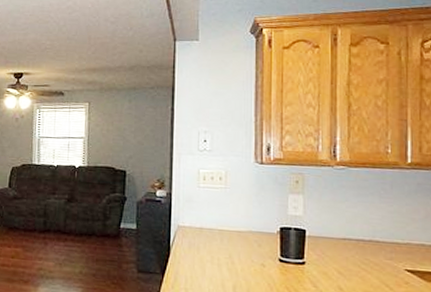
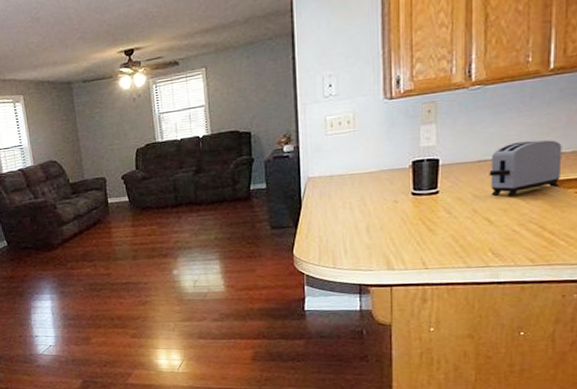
toaster: none [353,226,422,280] -> present [489,140,562,196]

